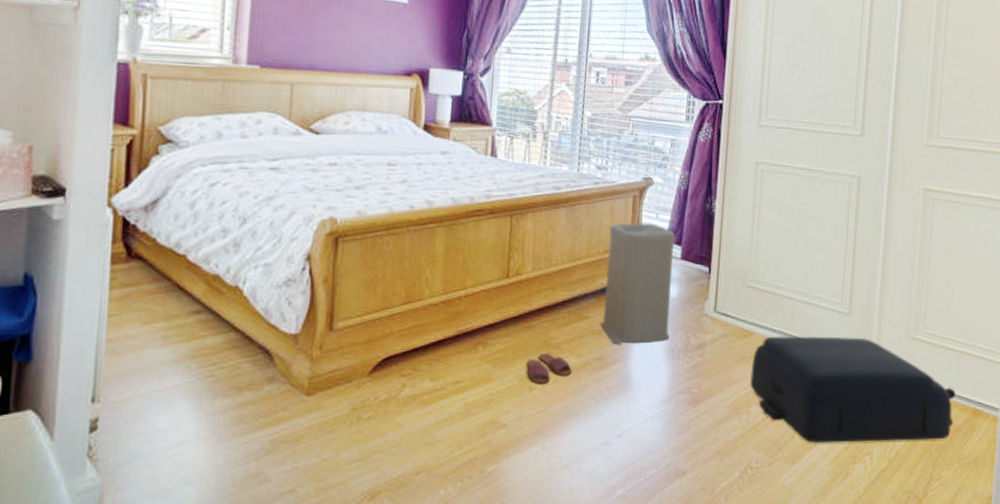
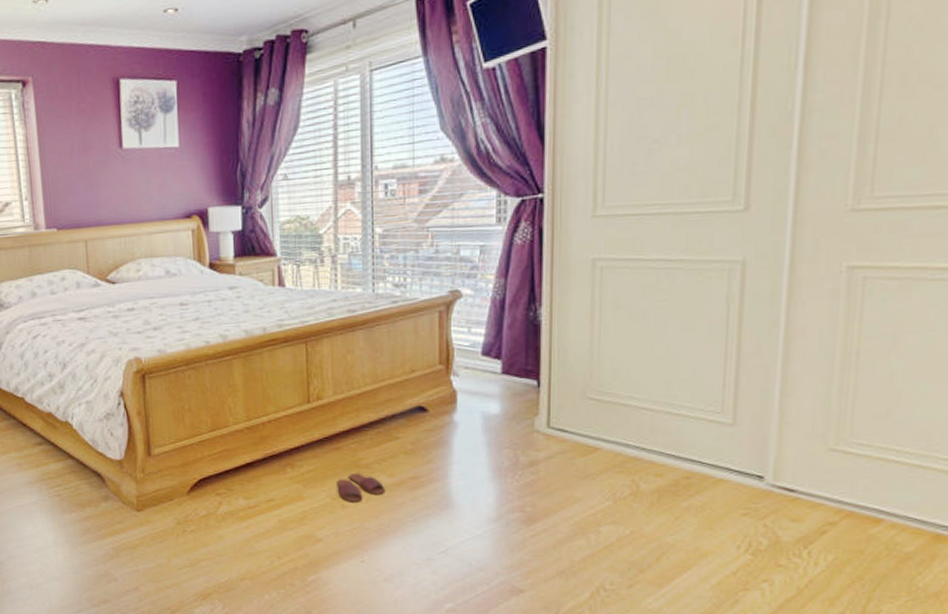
laundry basket: present [600,222,676,344] -> none [413,338,494,463]
suitcase: present [750,336,956,443] -> none [598,449,904,567]

